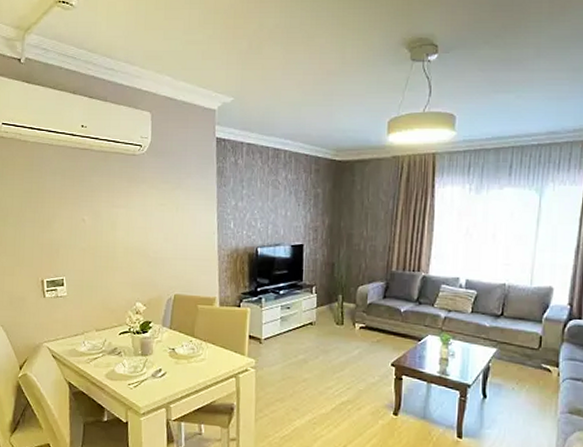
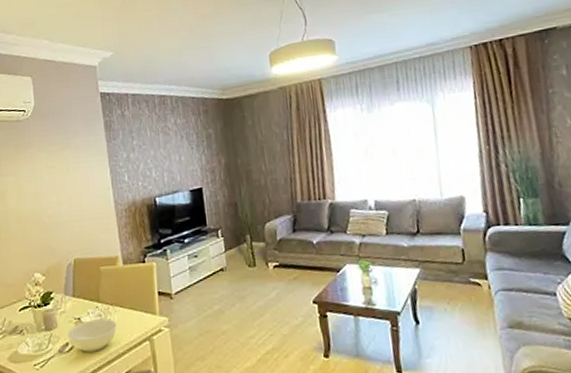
bowl: none [161,352,208,381] -> present [67,319,117,353]

